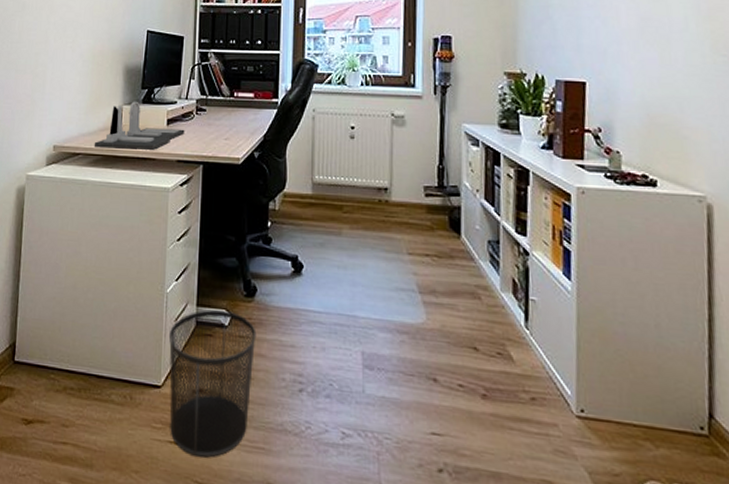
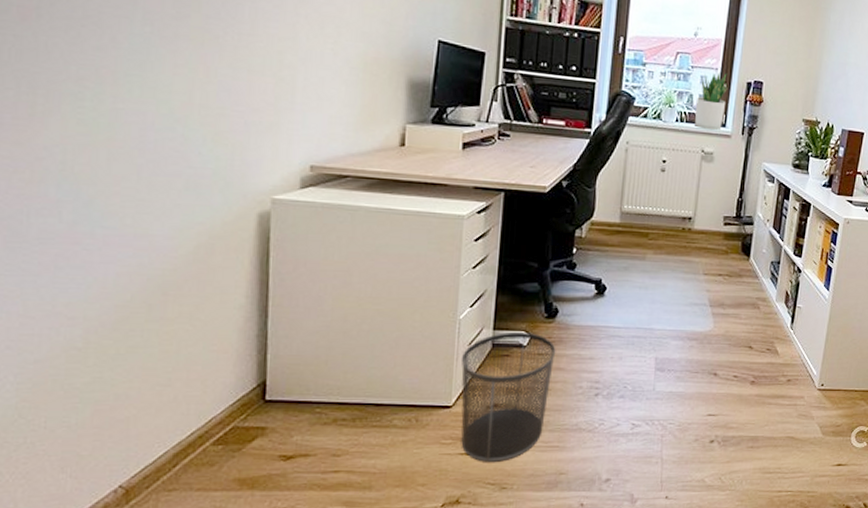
desk organizer: present [94,101,185,150] -> none [367,120,484,175]
planter: none [381,30,414,92] -> present [695,71,729,131]

